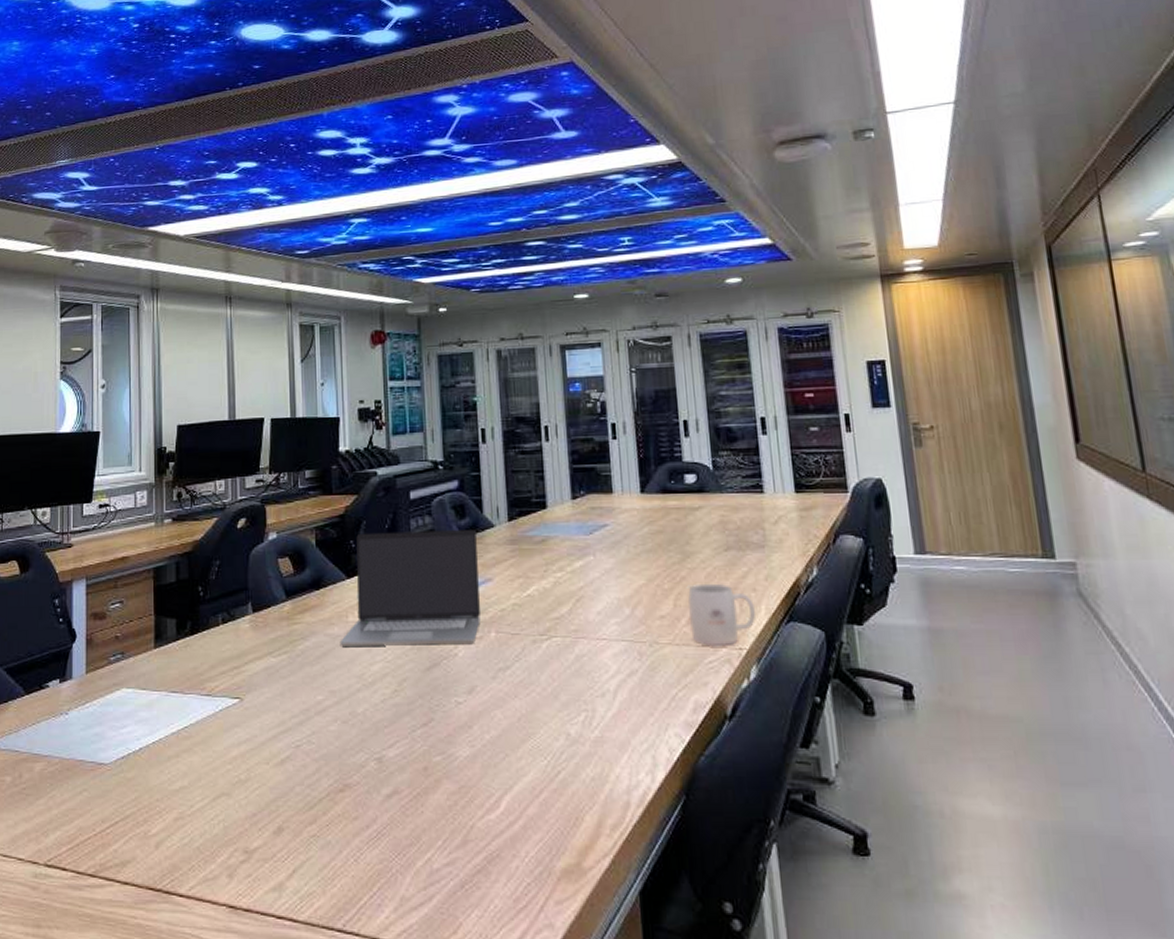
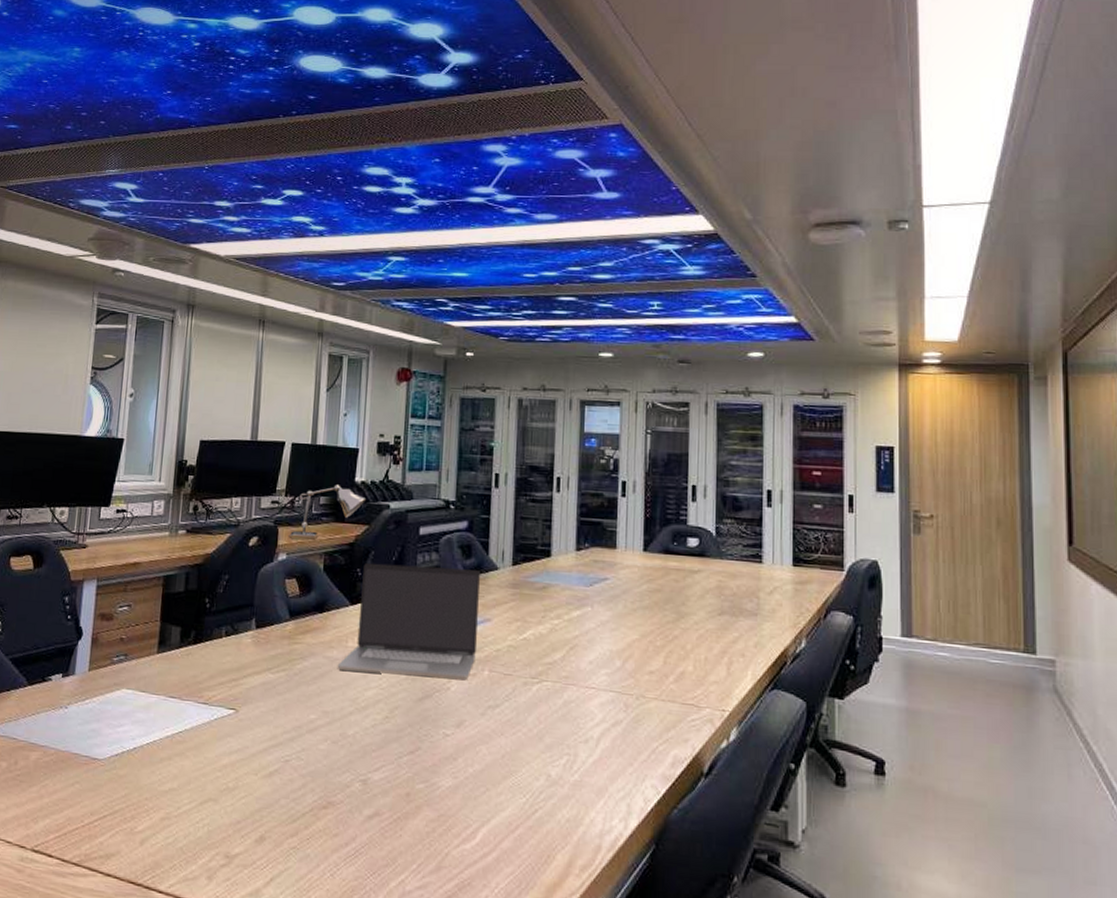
desk lamp: none [277,456,353,517] -> present [289,485,367,540]
mug: present [687,583,755,647] -> none [677,644,741,707]

